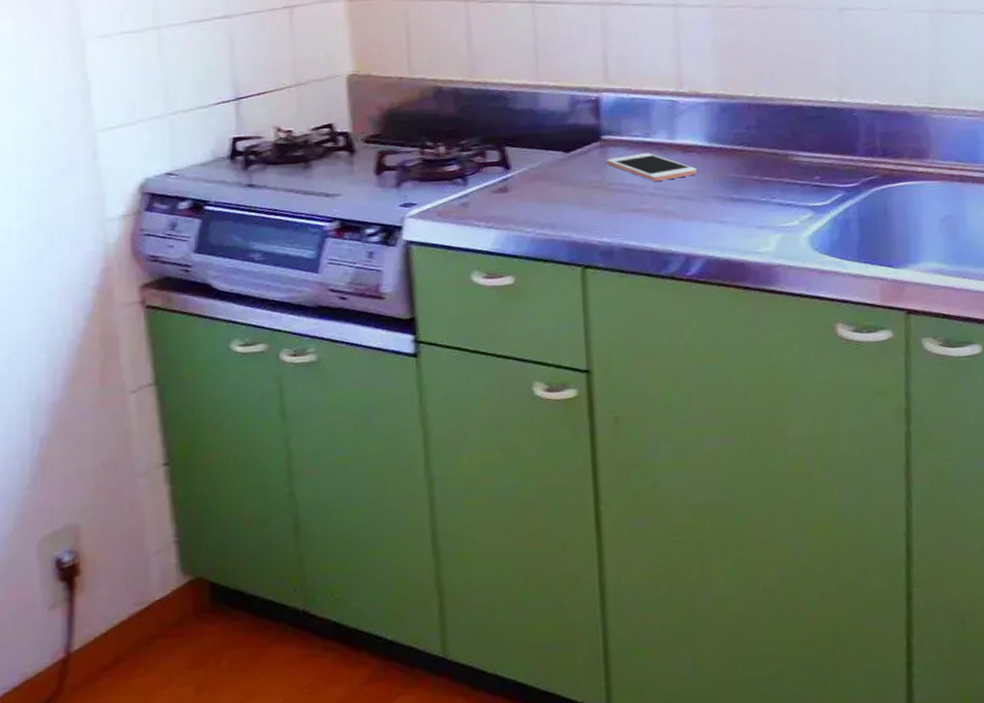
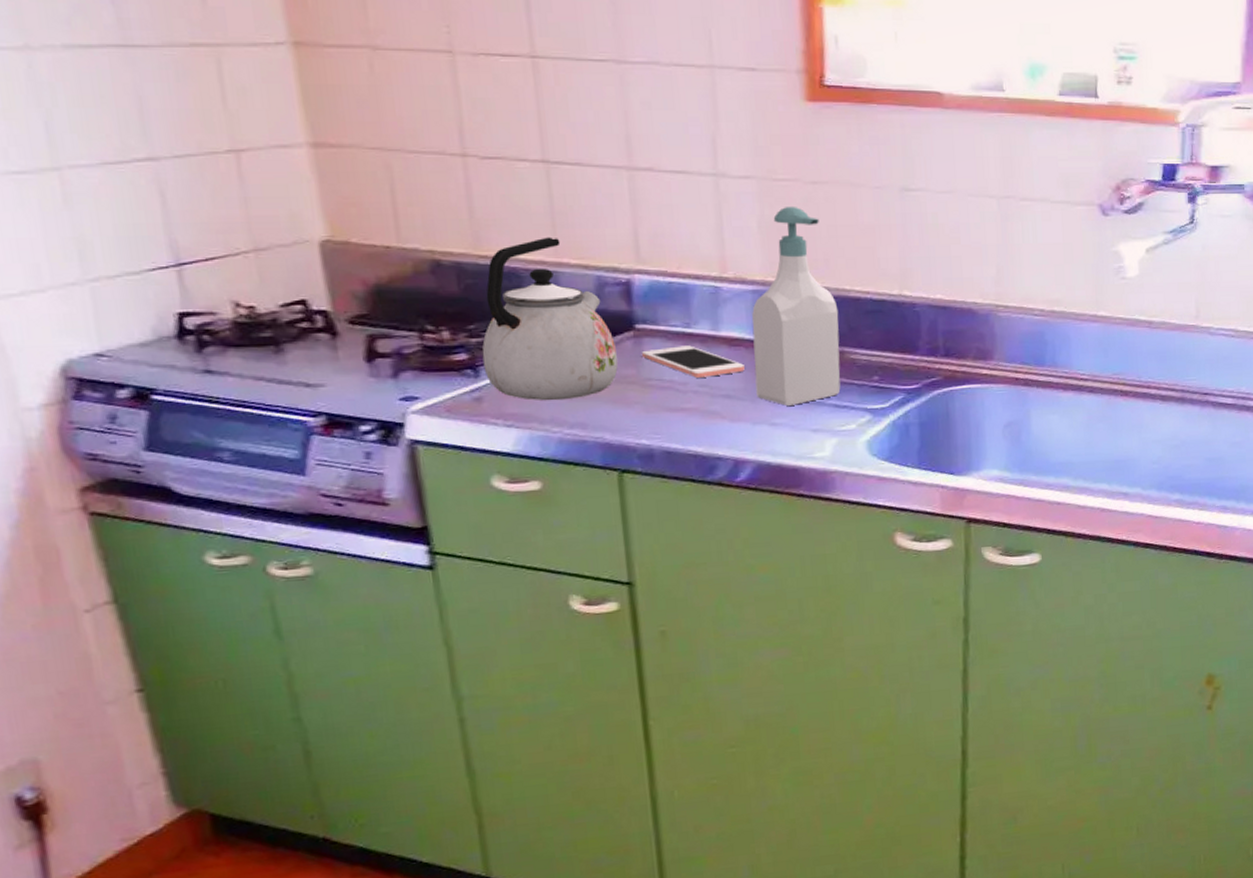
kettle: none [471,64,586,205] -> present [482,237,618,401]
soap bottle: none [704,29,785,205] -> present [751,207,841,406]

